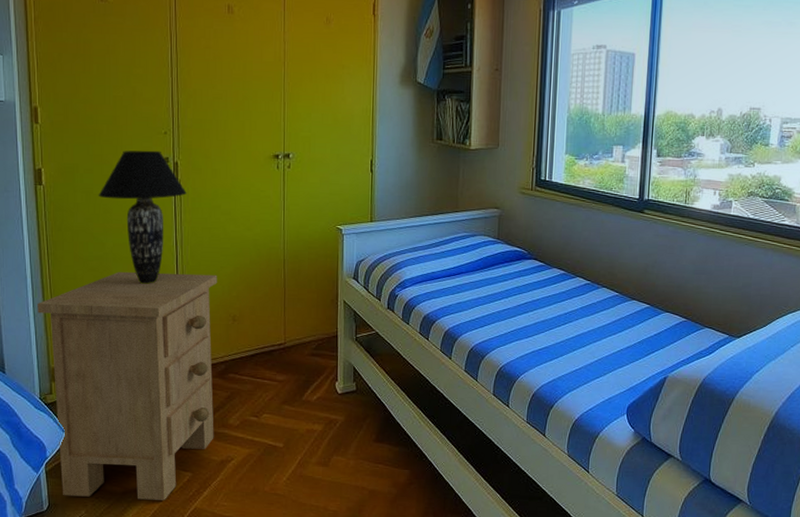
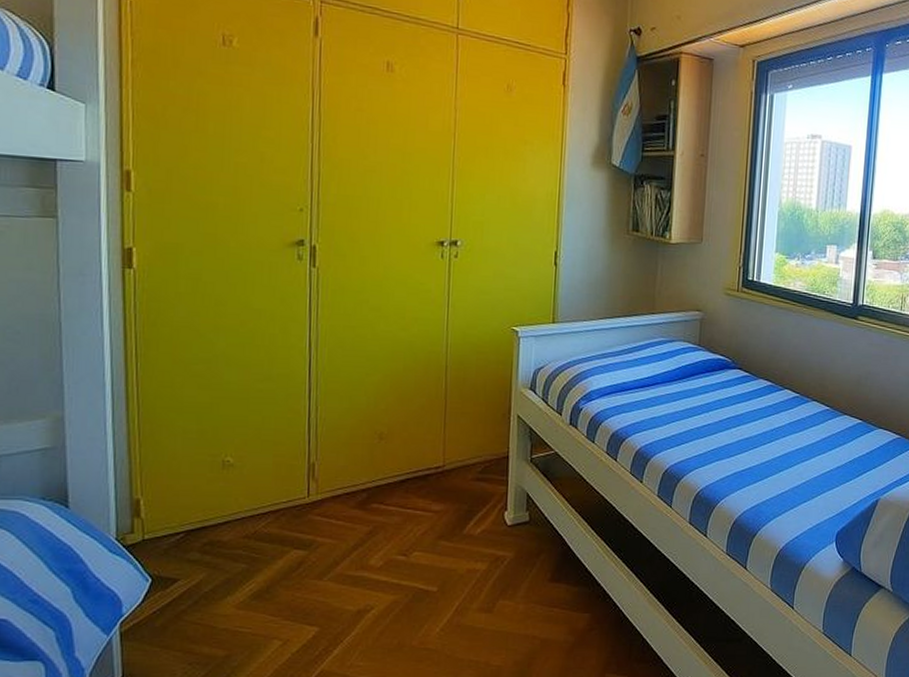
nightstand: present [37,272,218,500] -> none [118,379,362,664]
table lamp: present [98,150,187,284] -> none [209,229,326,394]

